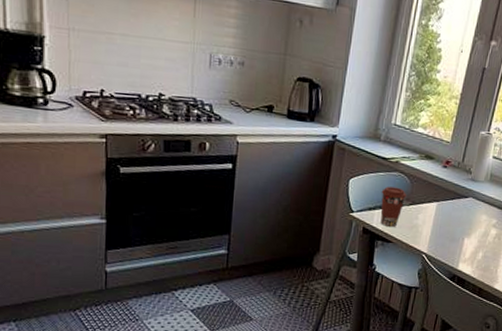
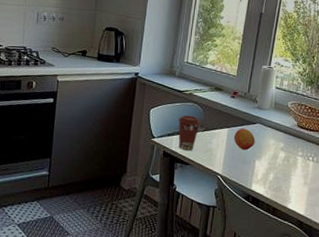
fruit: none [442,202,466,227] -> present [233,128,255,151]

